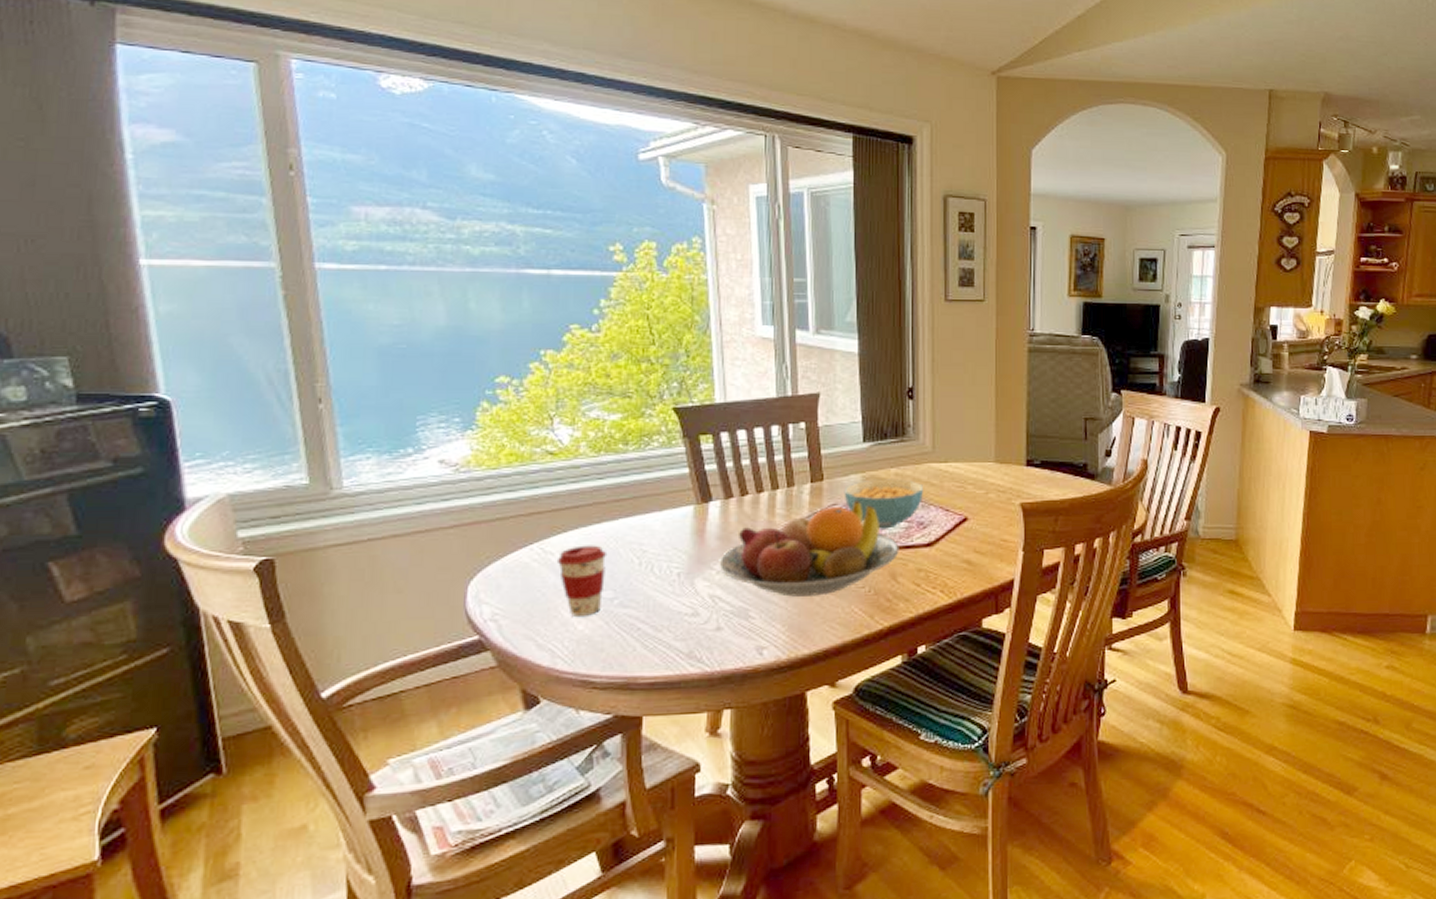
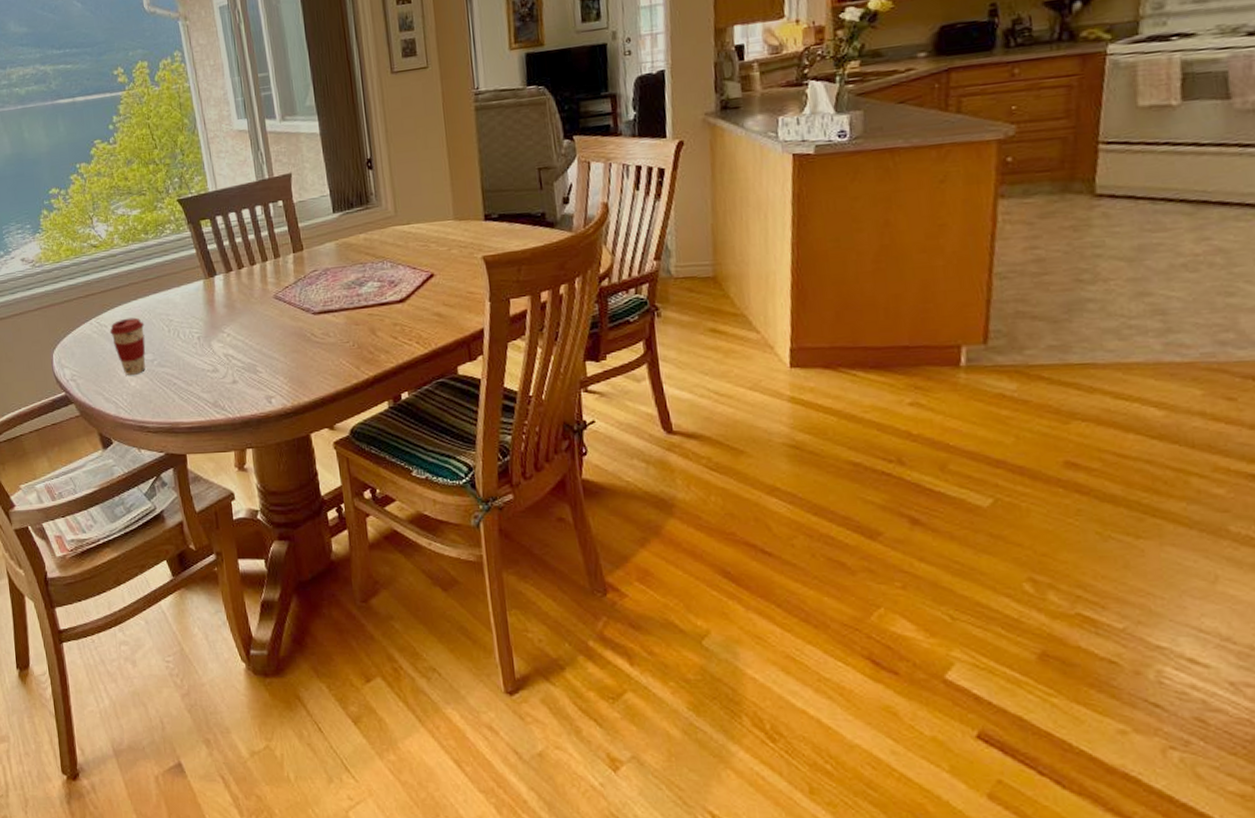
fruit bowl: present [719,499,899,597] -> none [228,264,376,353]
cereal bowl: present [844,479,923,529] -> none [321,243,391,290]

